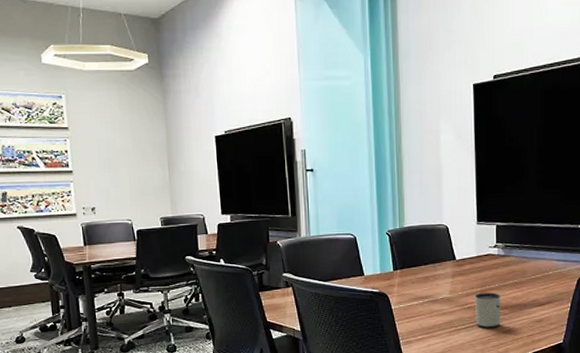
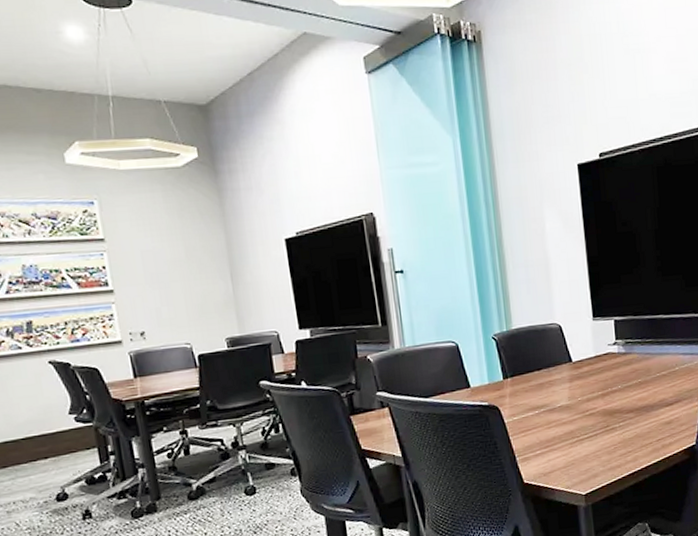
mug: present [474,293,501,329] -> none [596,395,626,436]

